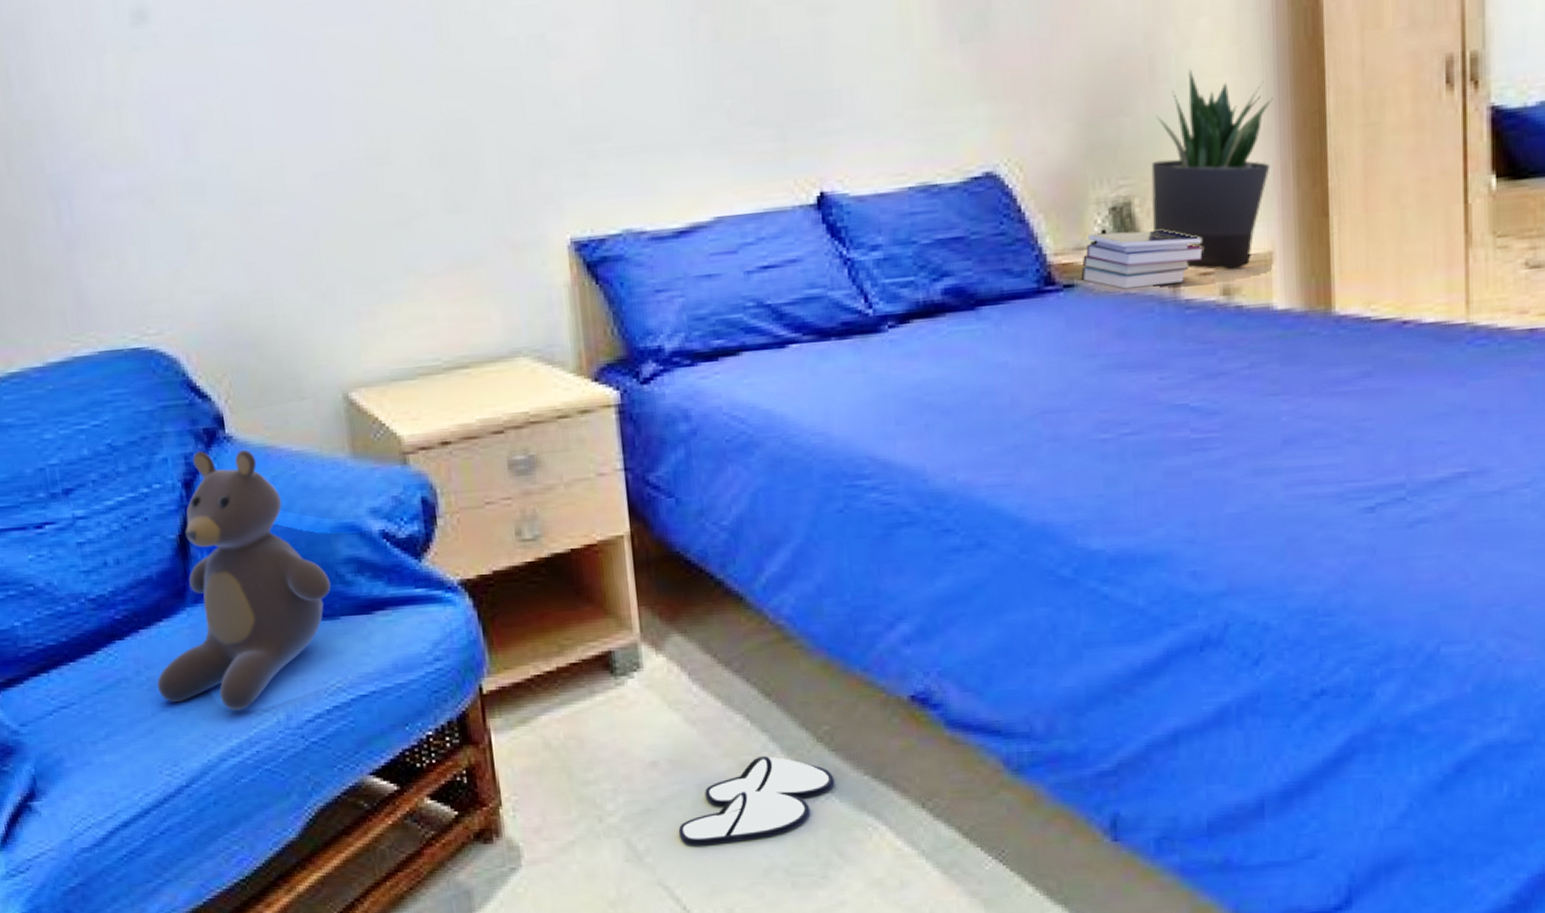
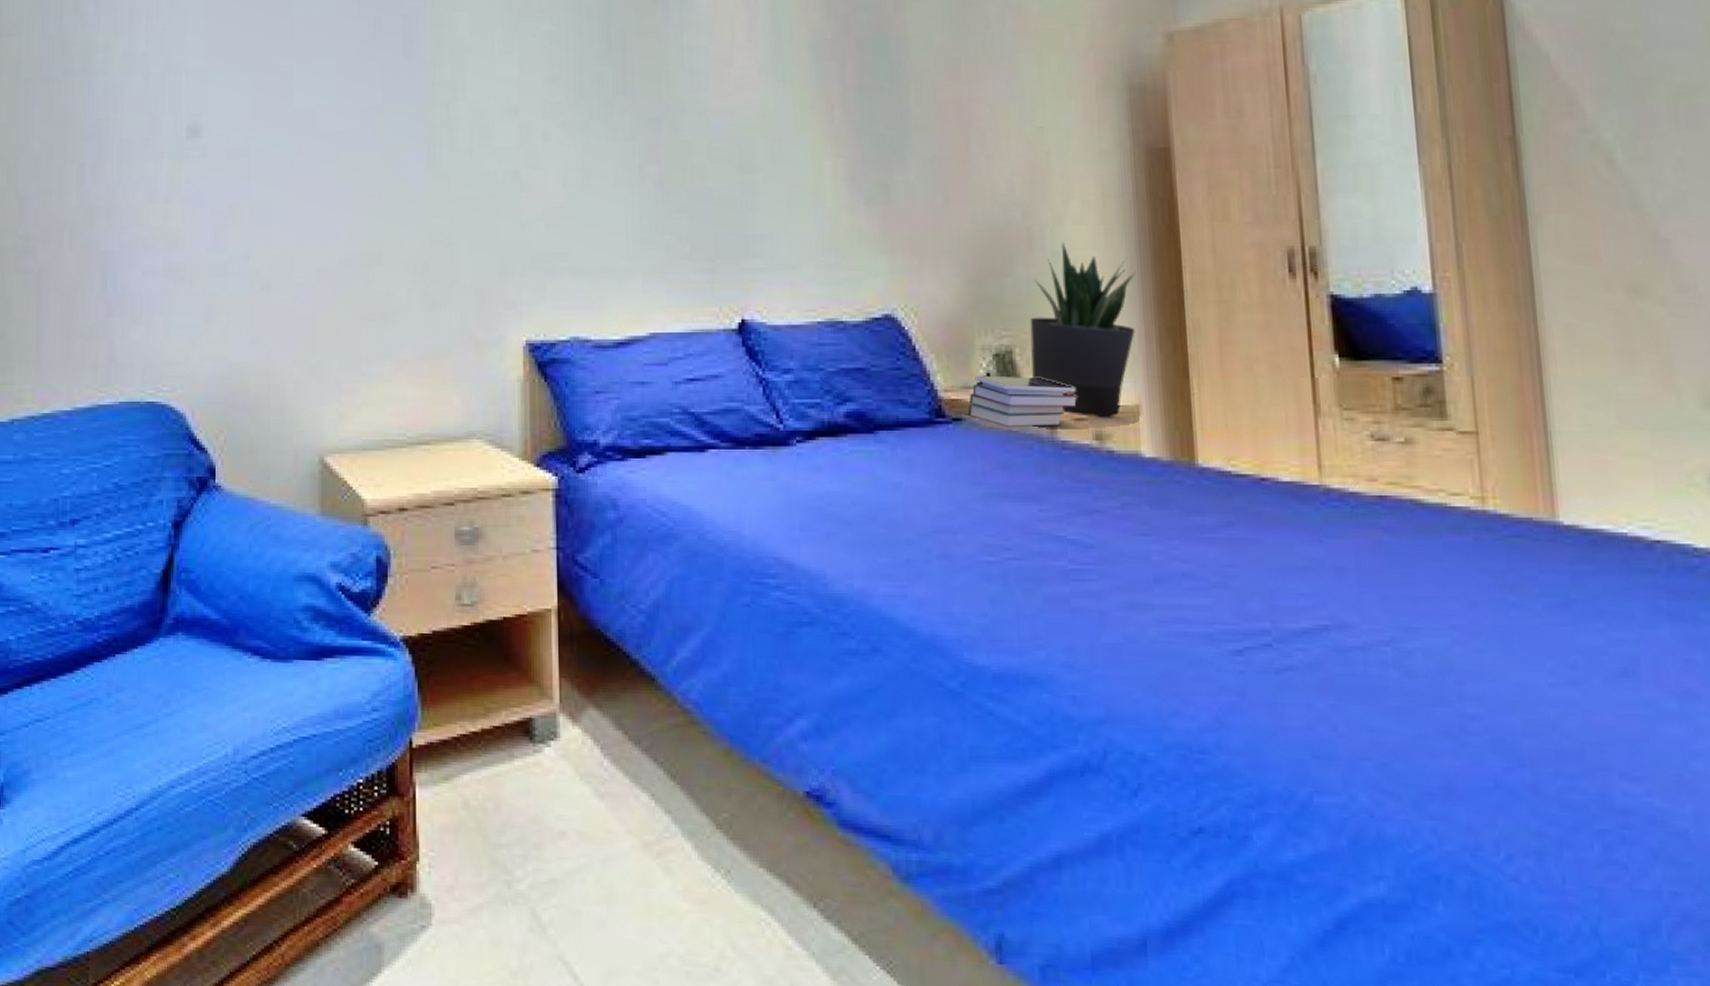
teddy bear: present [156,449,331,711] -> none [123,497,289,740]
slippers: present [678,756,835,846] -> none [581,838,731,924]

